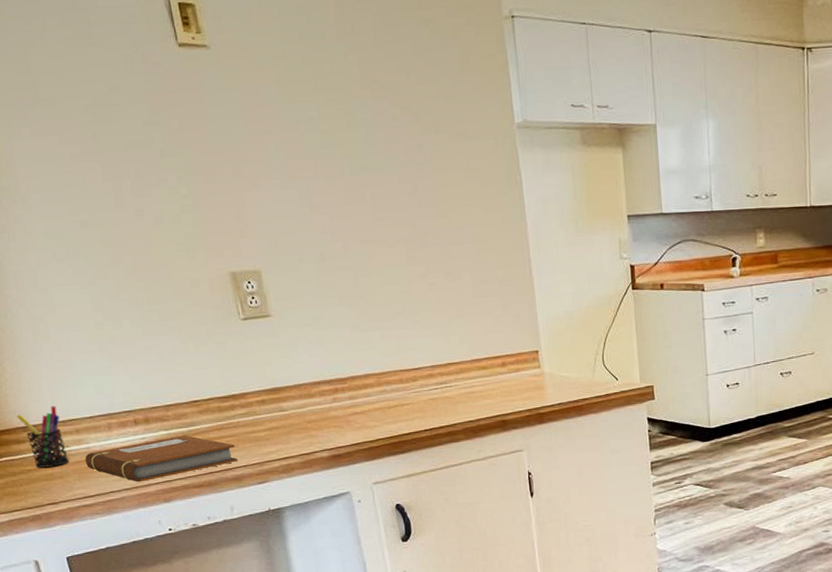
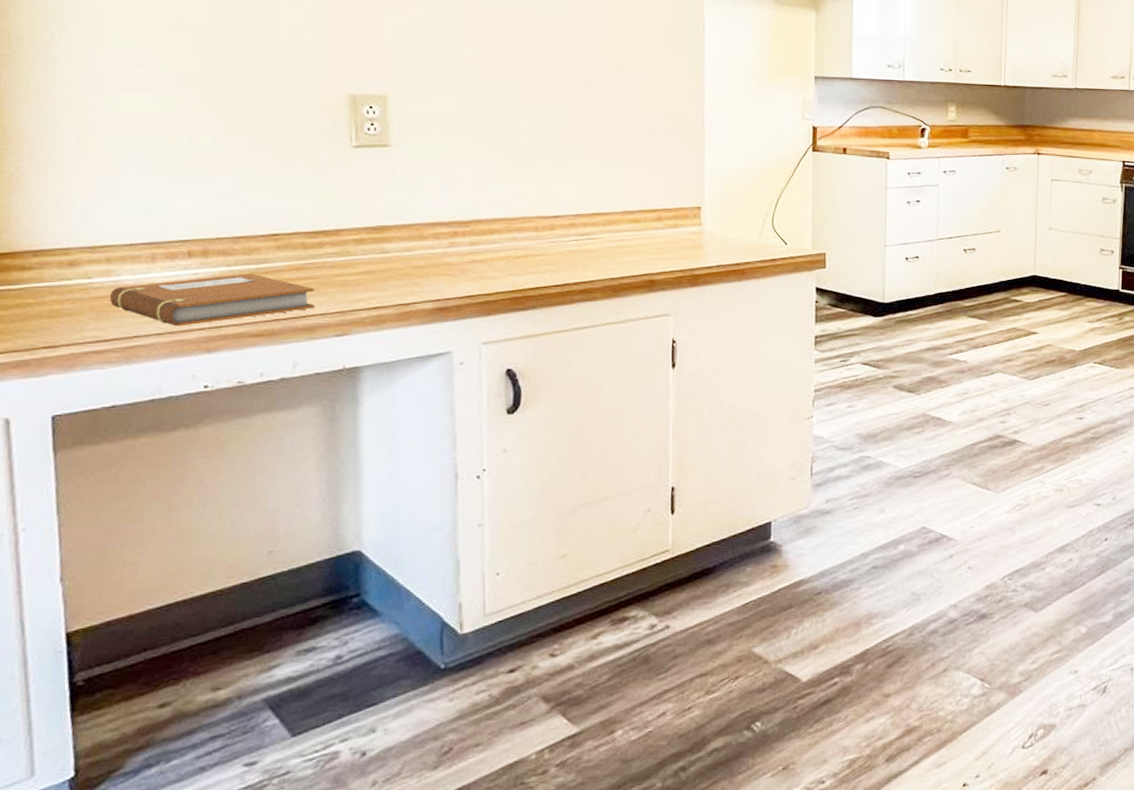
pen holder: present [16,405,70,468] -> none [28,227,89,302]

